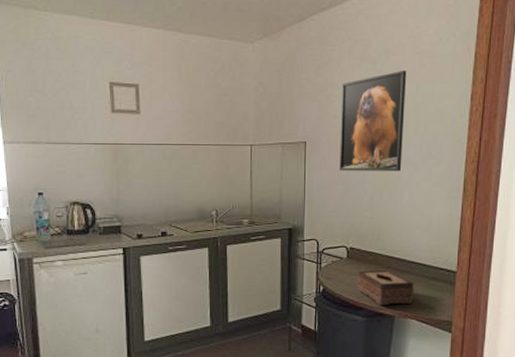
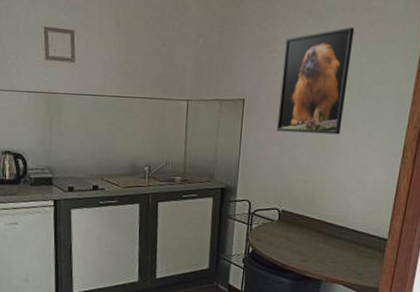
tissue box: present [357,269,415,306] -> none [286,233,344,270]

